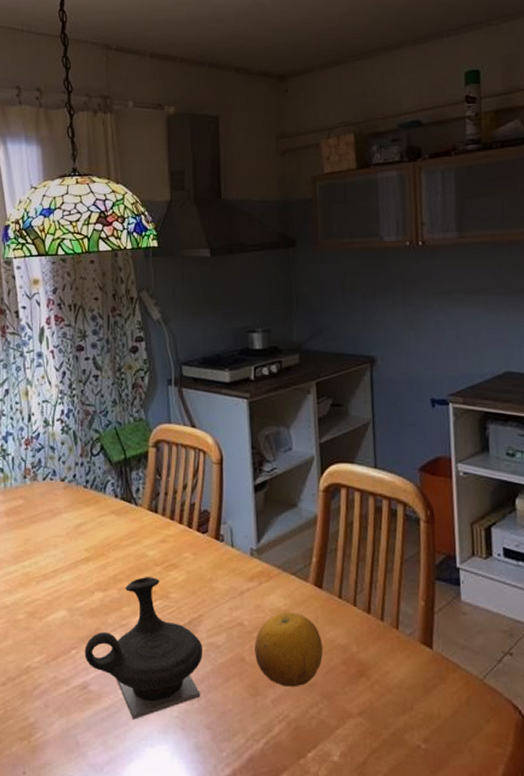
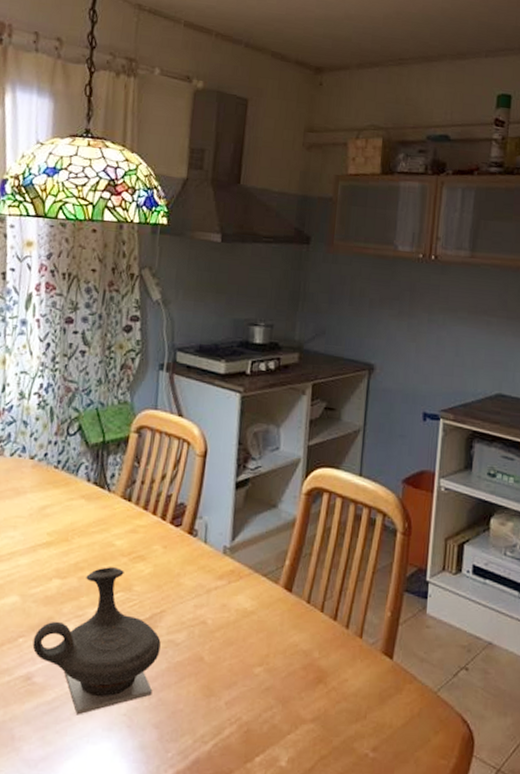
fruit: present [255,612,324,688] -> none [214,614,285,690]

